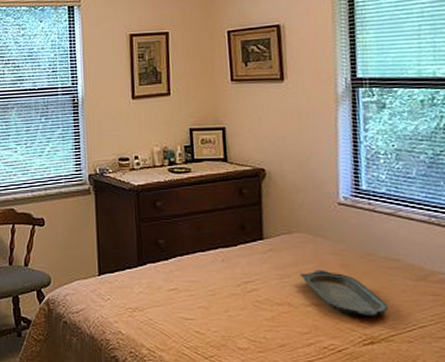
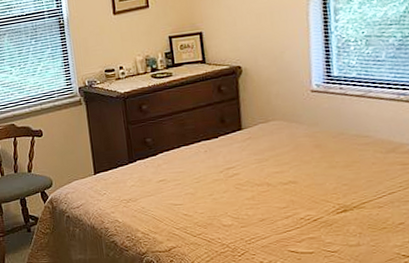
serving tray: present [299,270,389,317] -> none [277,151,360,190]

